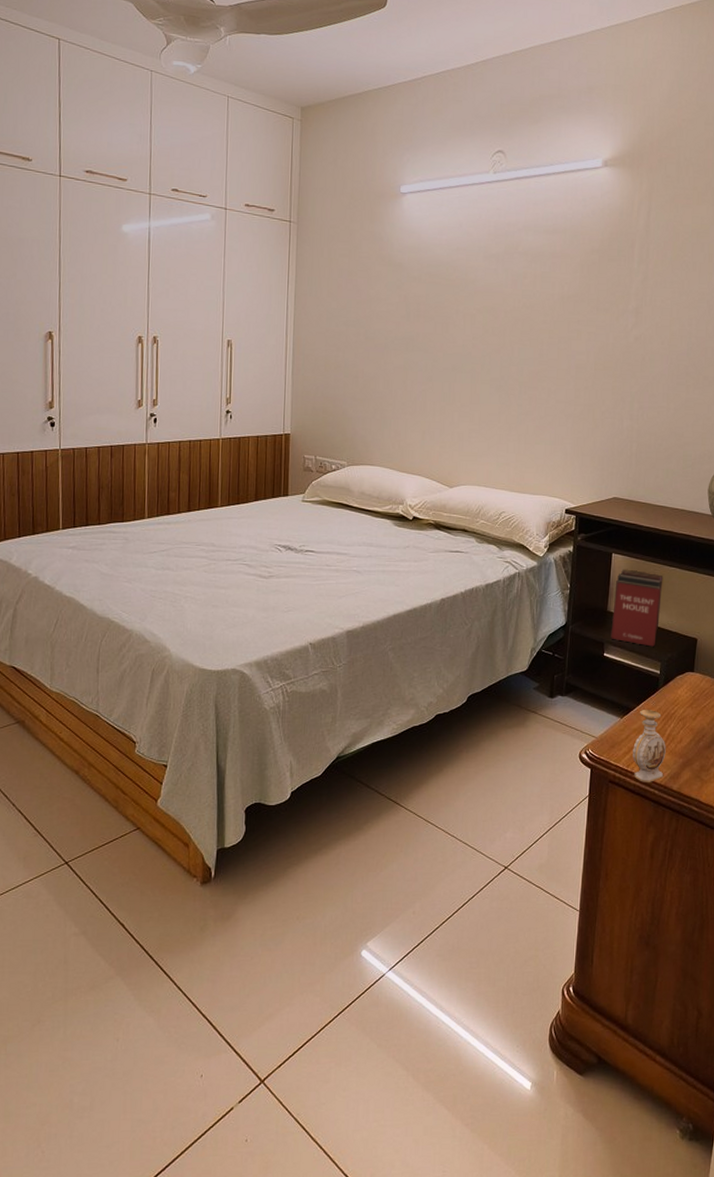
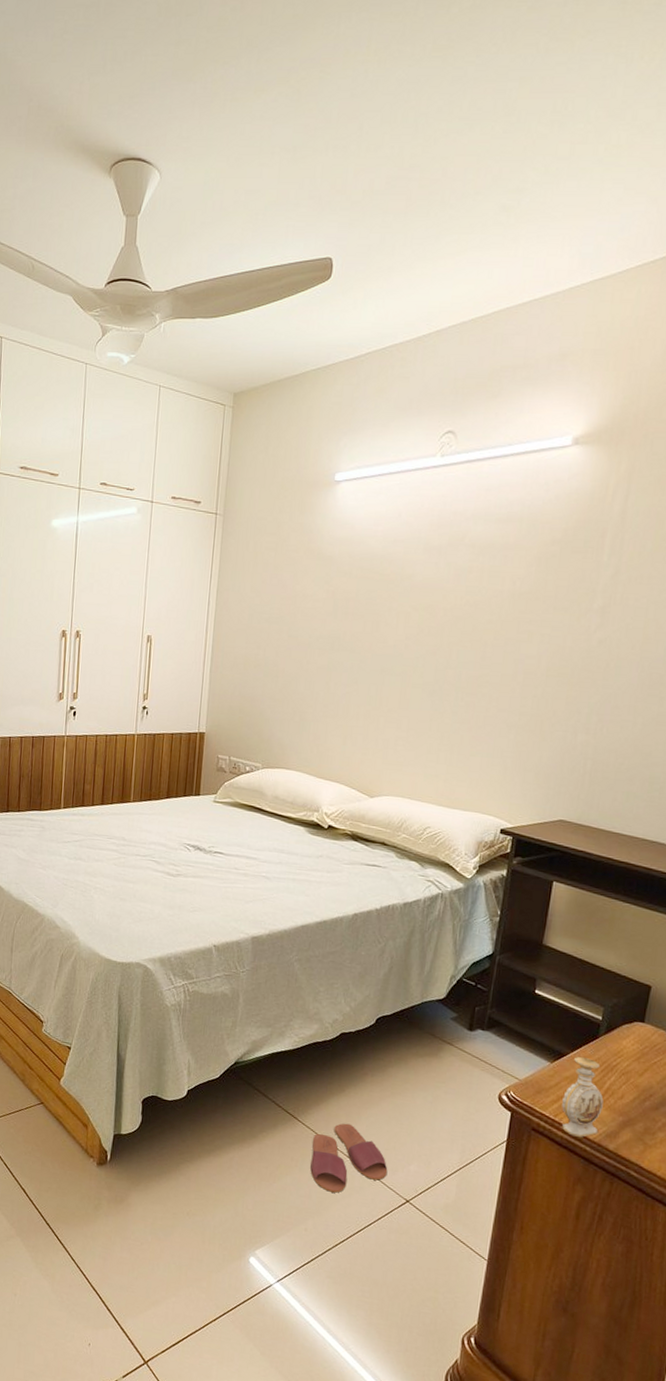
slippers: none [415,801,486,871] -> present [310,1123,388,1193]
books: present [611,570,663,647] -> none [544,901,614,989]

